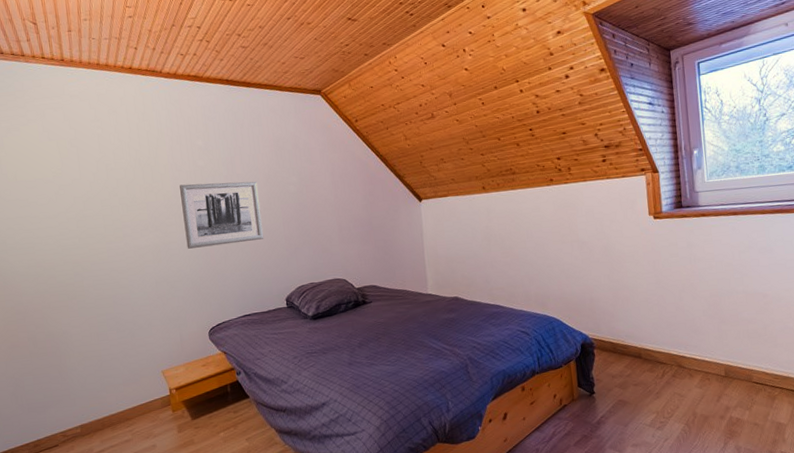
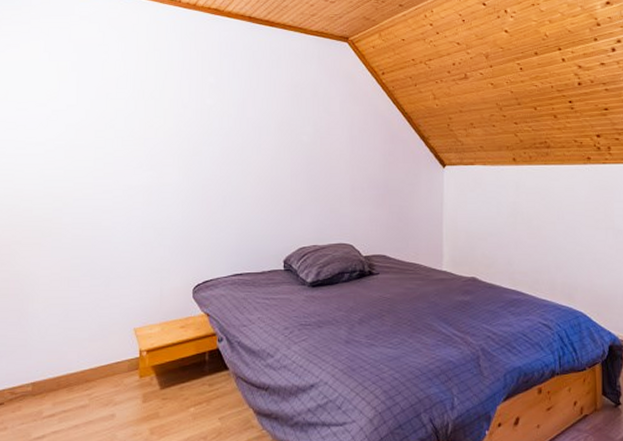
wall art: present [180,181,264,249] -> none [182,123,269,194]

